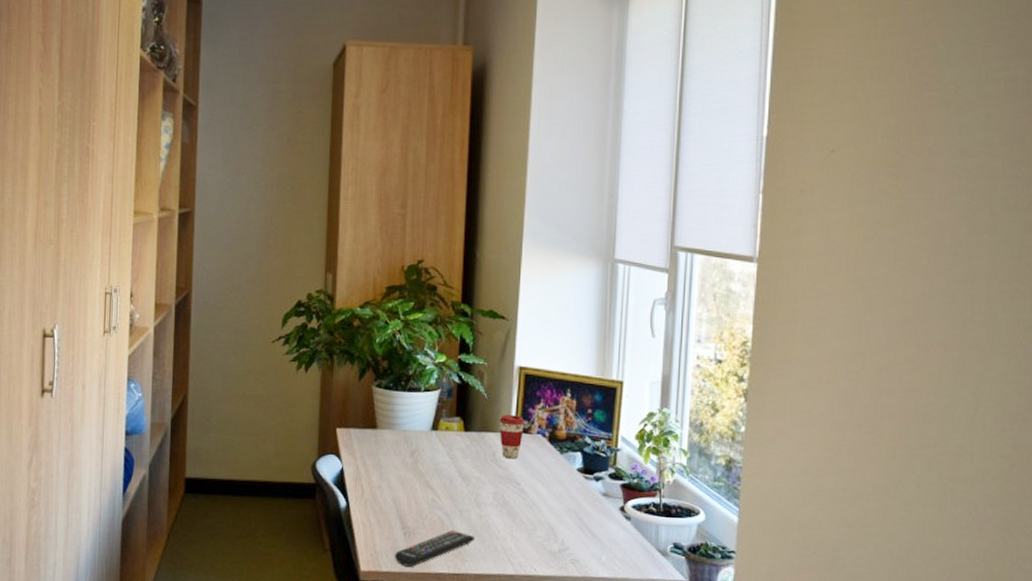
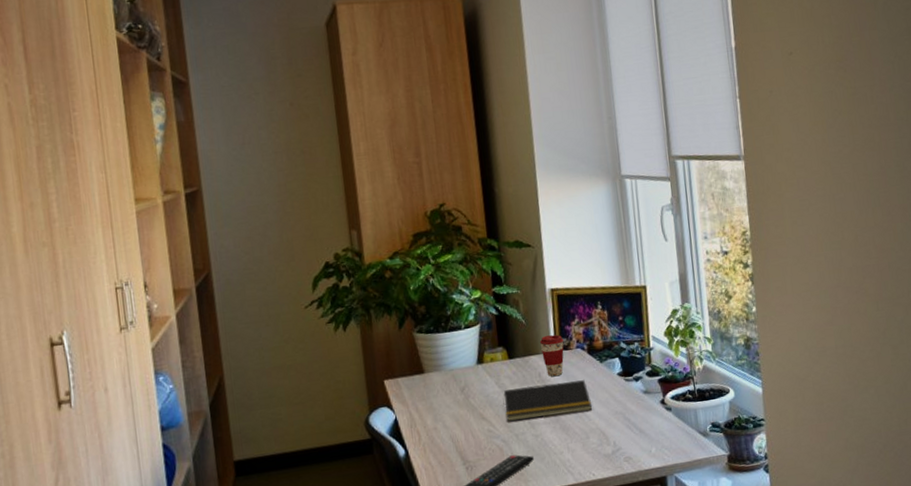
notepad: none [451,462,545,502] -> present [503,380,593,421]

